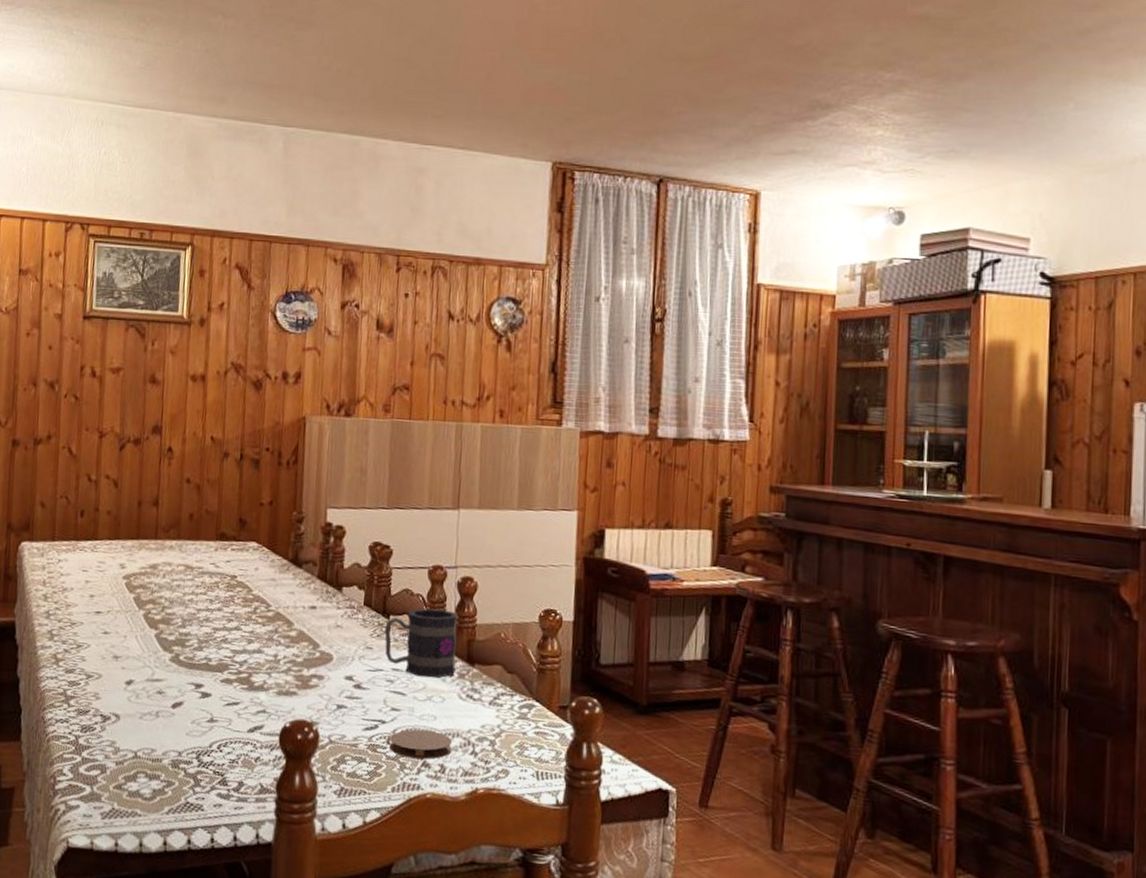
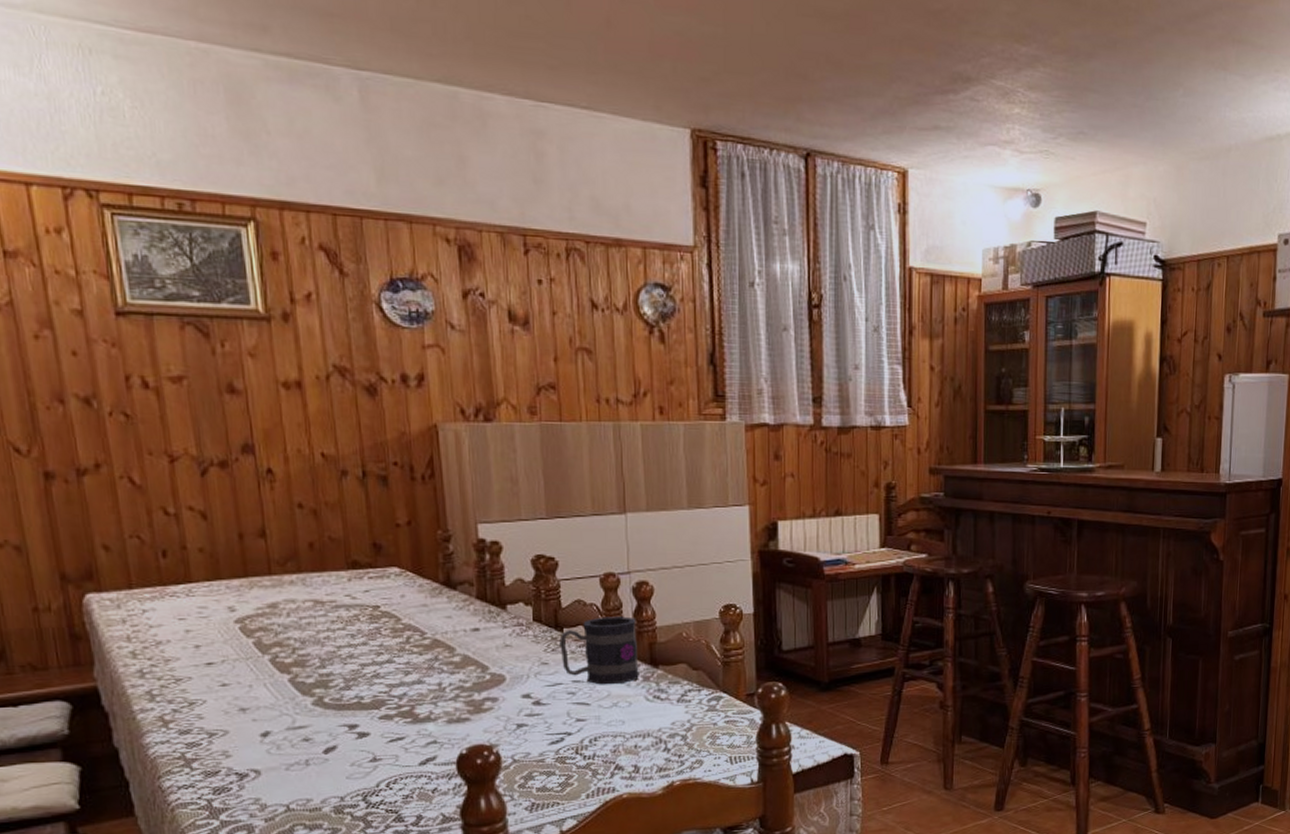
coaster: present [389,729,453,760] -> none [578,735,644,764]

